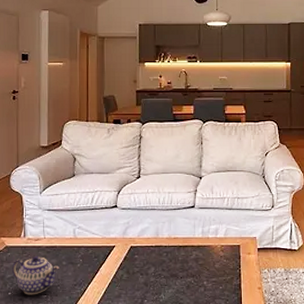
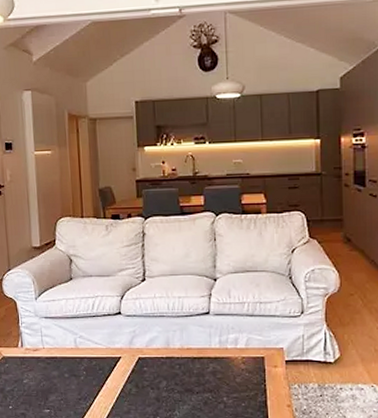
teapot: present [12,255,59,295] -> none [11,367,62,410]

